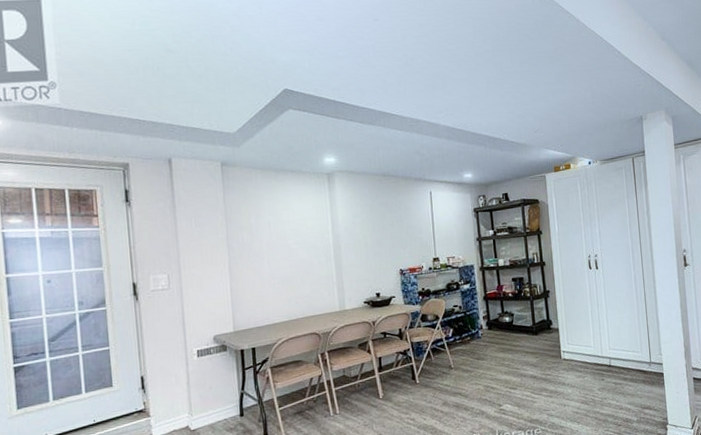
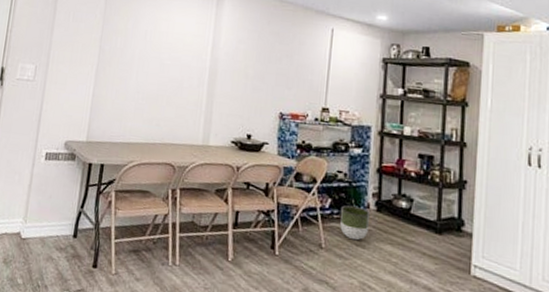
planter: none [461,329,484,356] -> present [340,205,369,241]

